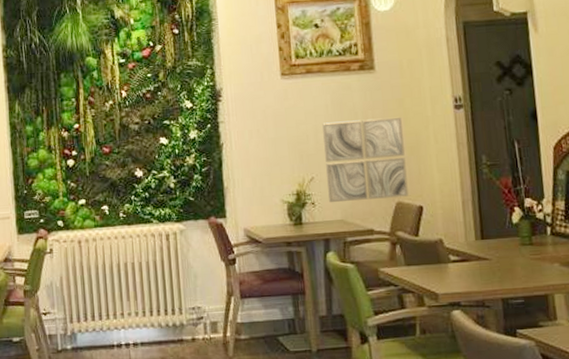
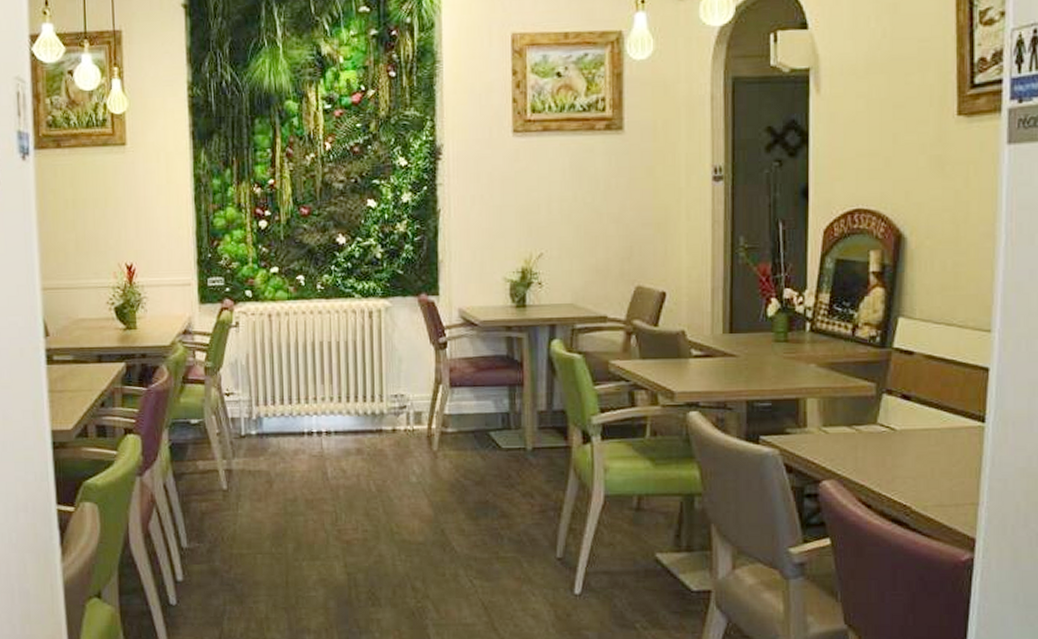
wall art: present [322,117,409,203] -> none [557,187,651,284]

